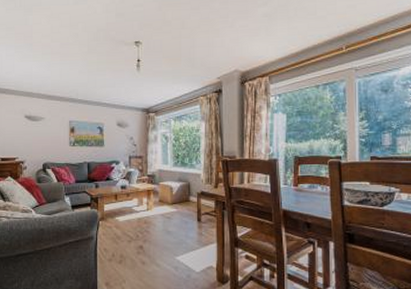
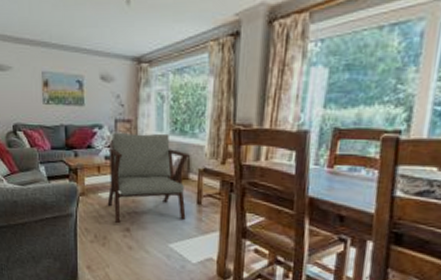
lounge chair: none [123,166,190,243] -> present [107,133,190,224]

